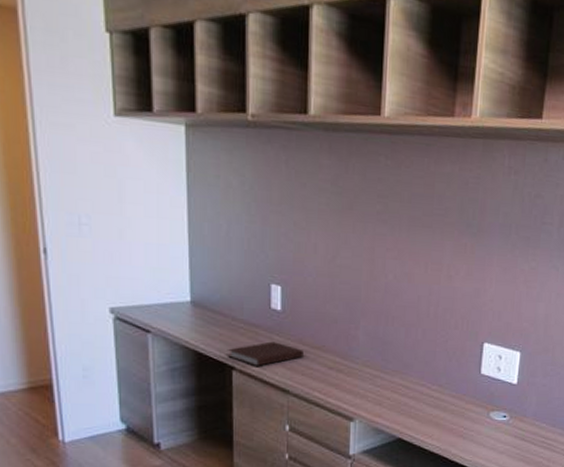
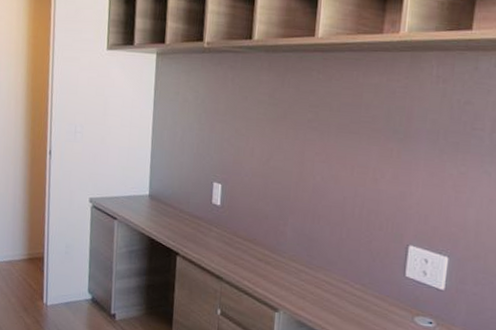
notebook: present [227,341,303,366] -> none [174,232,237,254]

